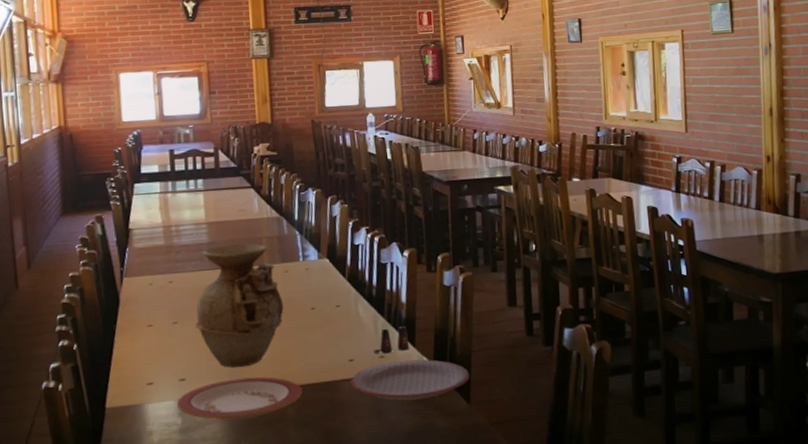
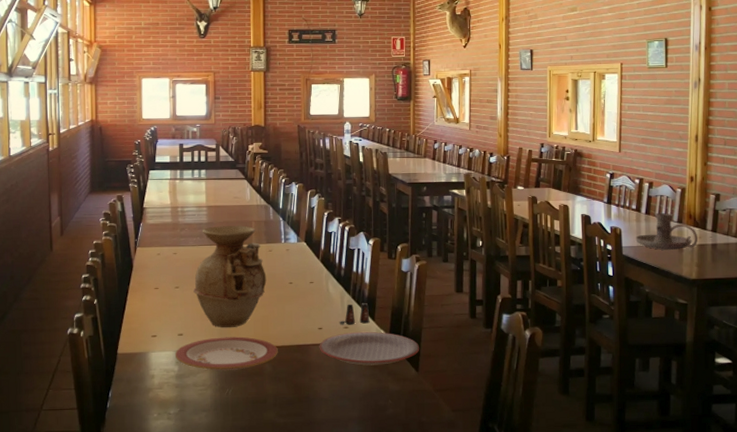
candle holder: none [710,199,780,242] -> present [635,212,698,250]

